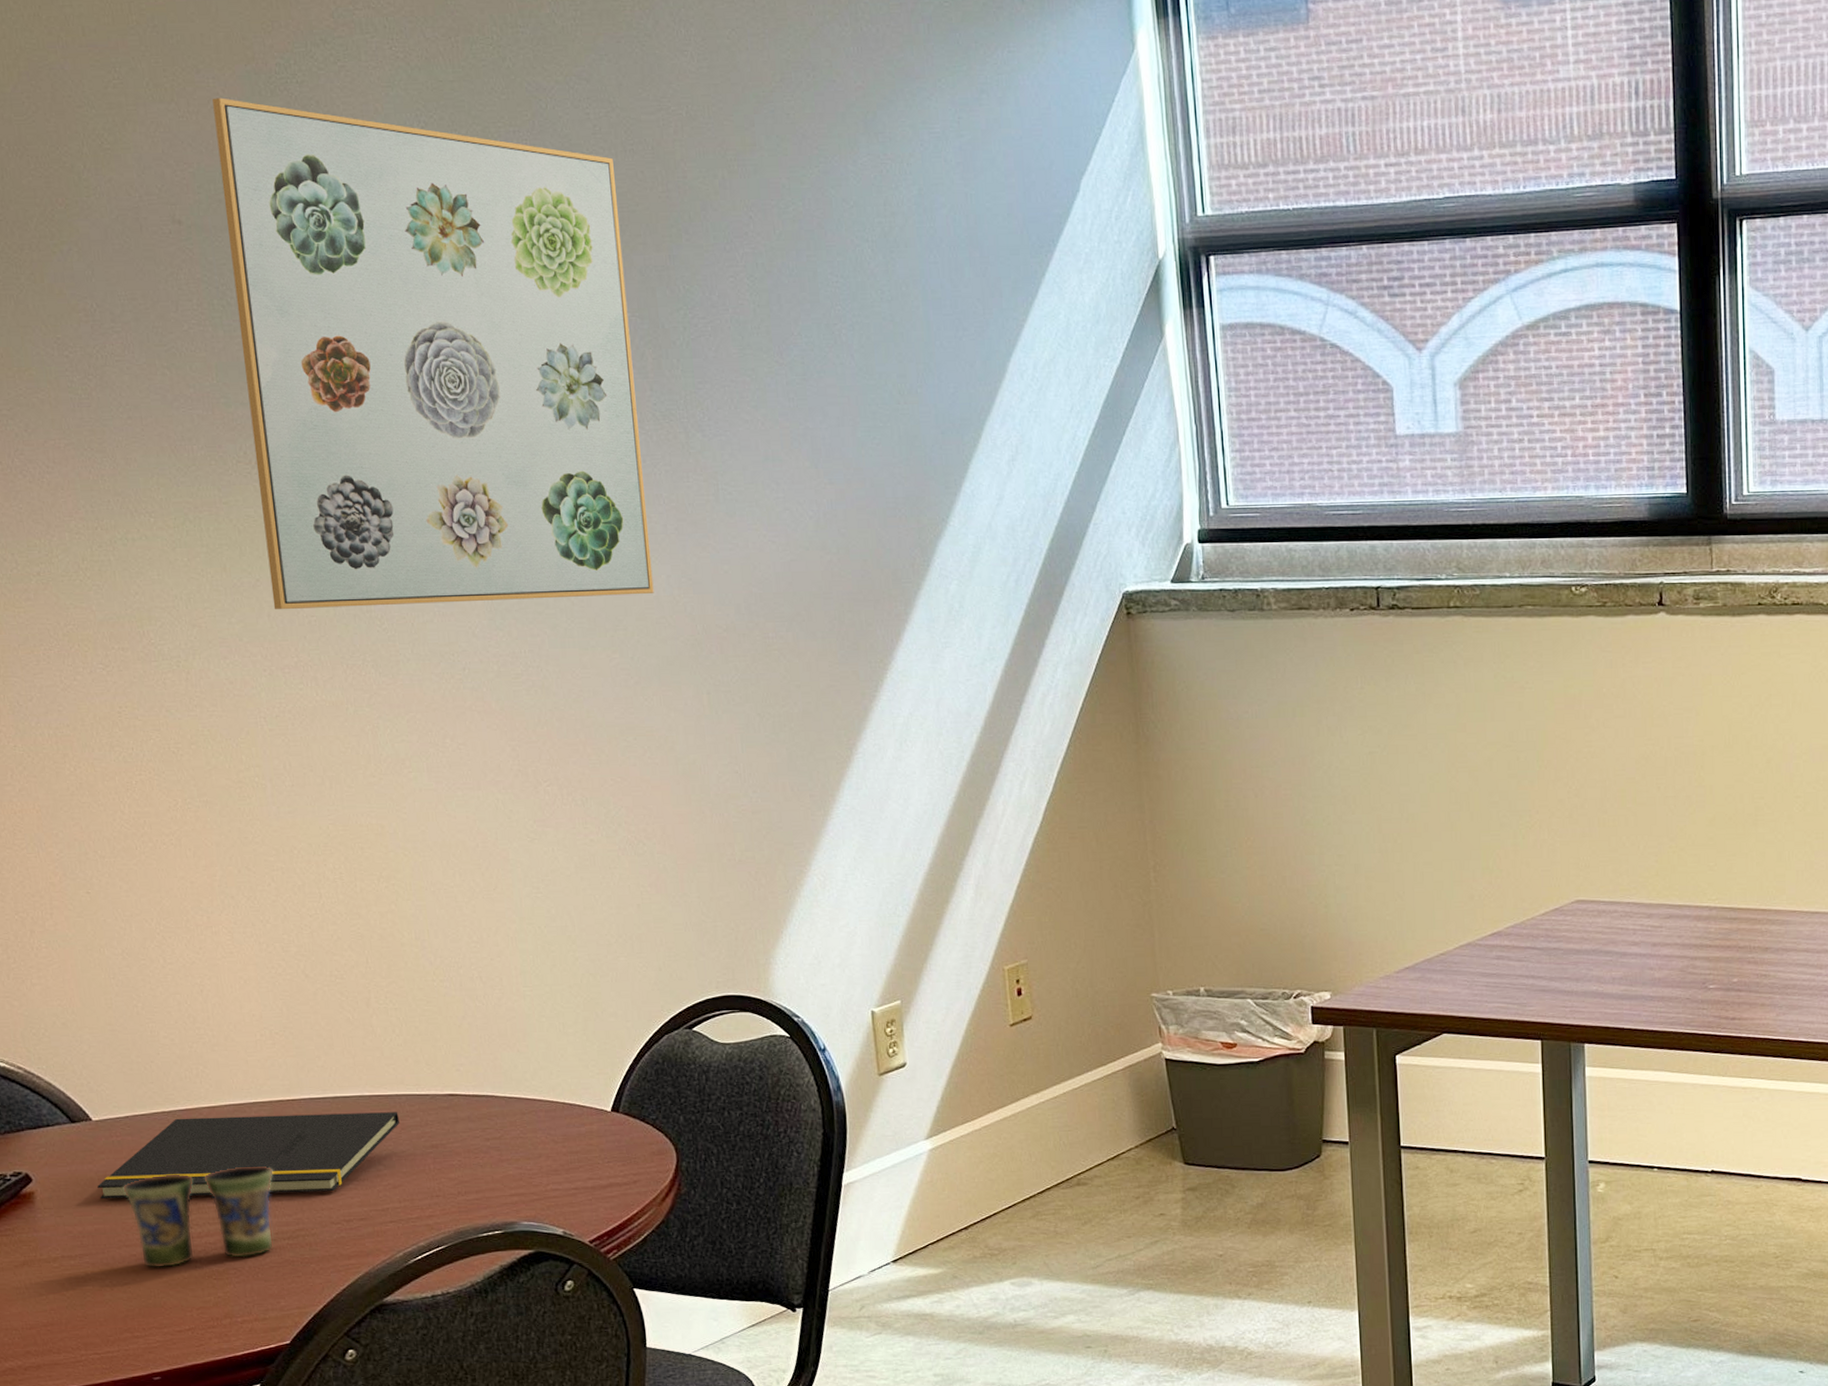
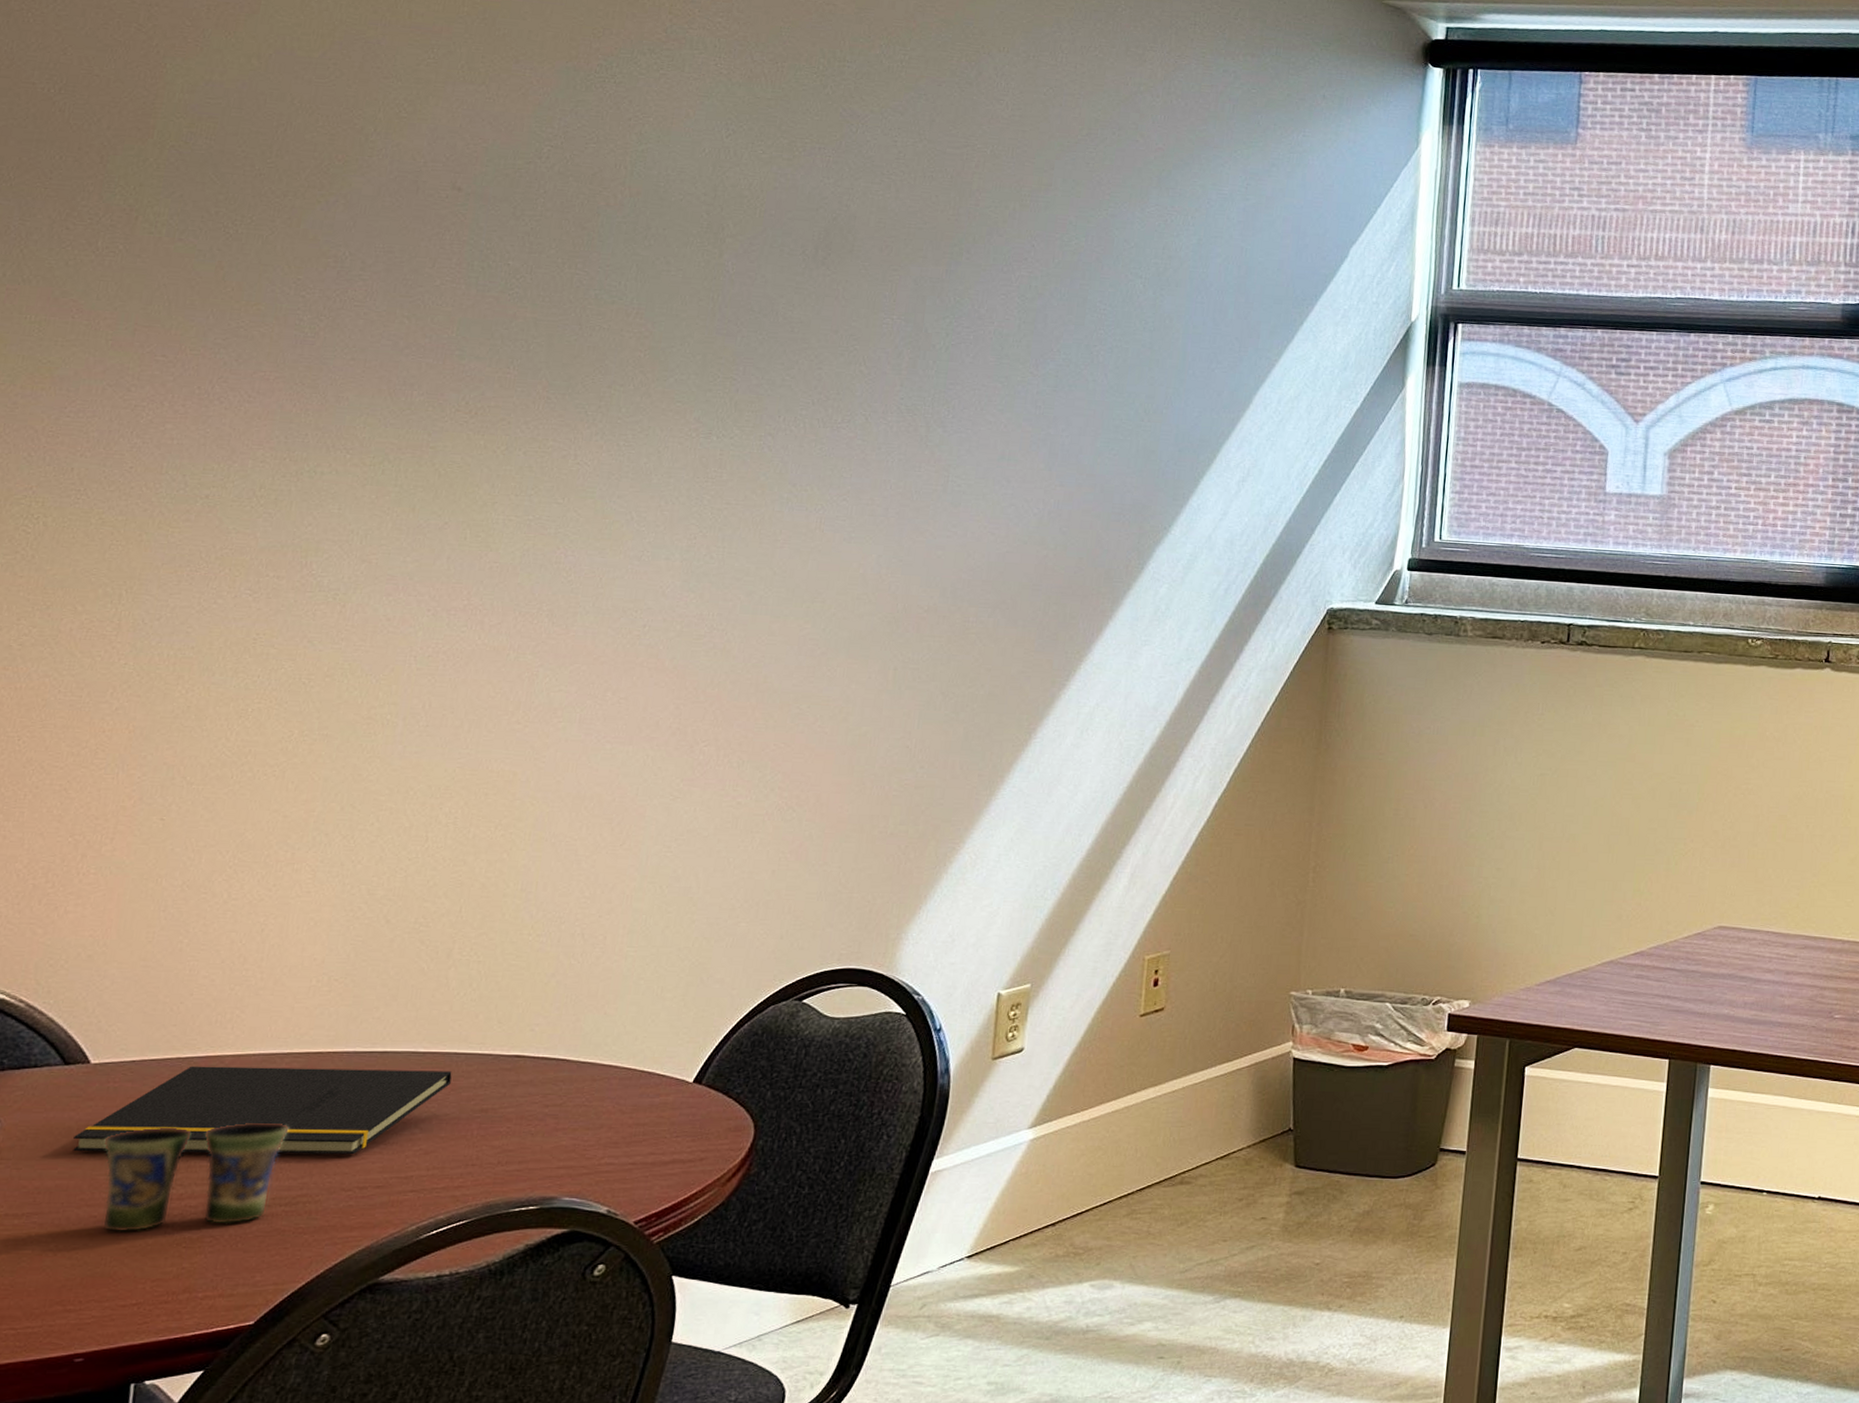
wall art: present [212,97,654,610] -> none [456,86,911,571]

